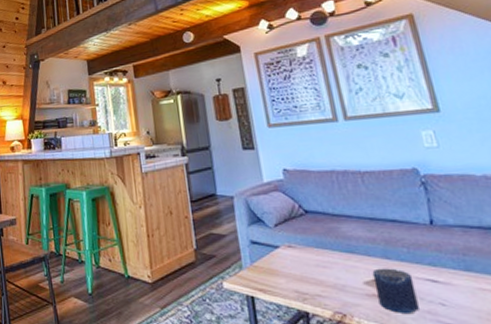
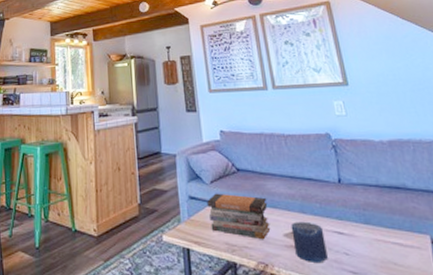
book stack: none [271,237,348,288] -> present [207,193,271,240]

